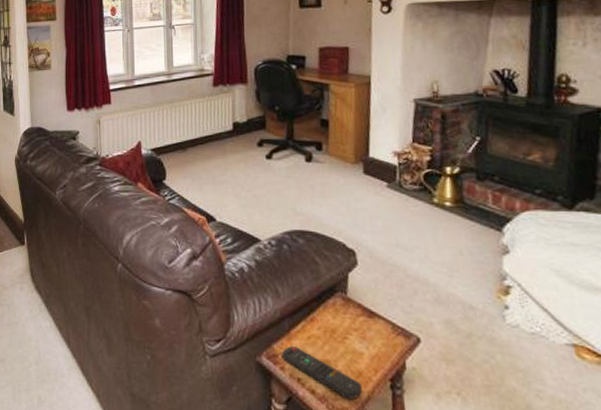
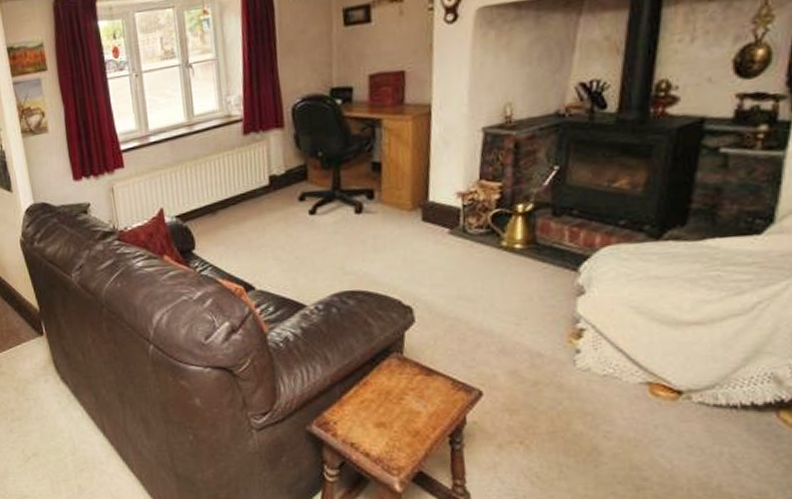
remote control: present [282,346,362,400] -> none [333,412,419,458]

